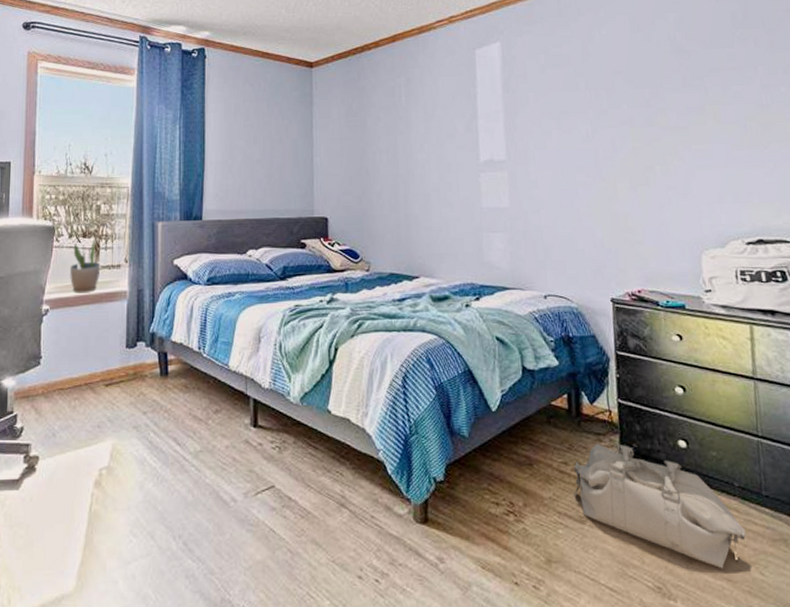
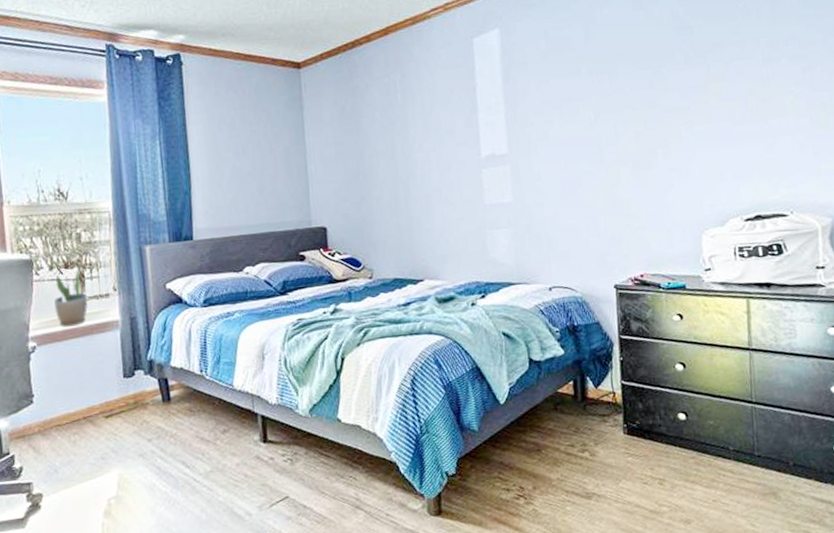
duffel bag: present [574,444,746,569] -> none [580,423,739,525]

